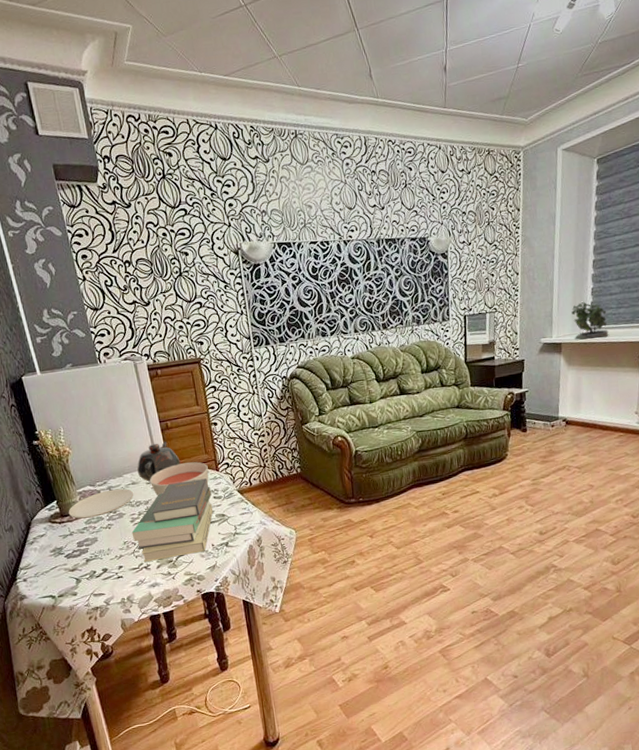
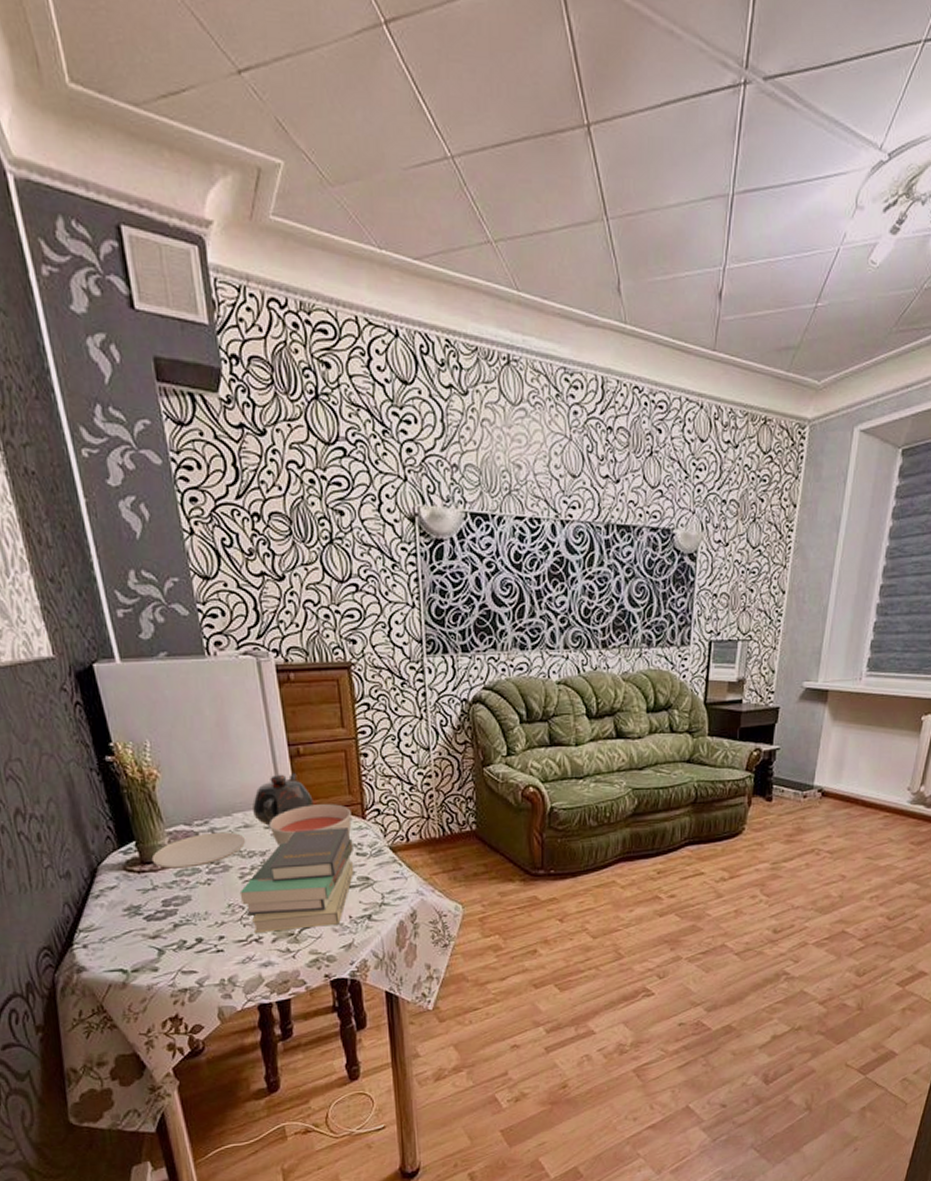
potted plant: present [571,302,609,340] -> none [845,639,889,689]

